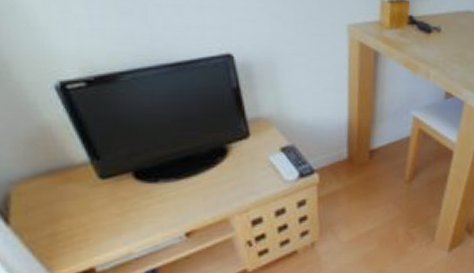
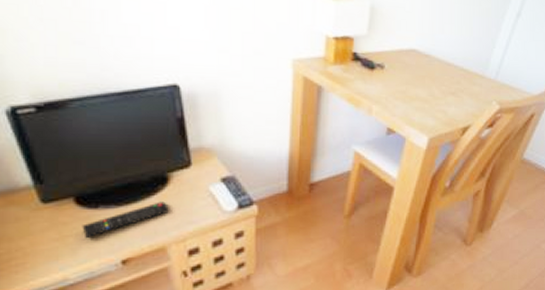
remote control: none [142,173,230,213] -> present [82,201,169,239]

